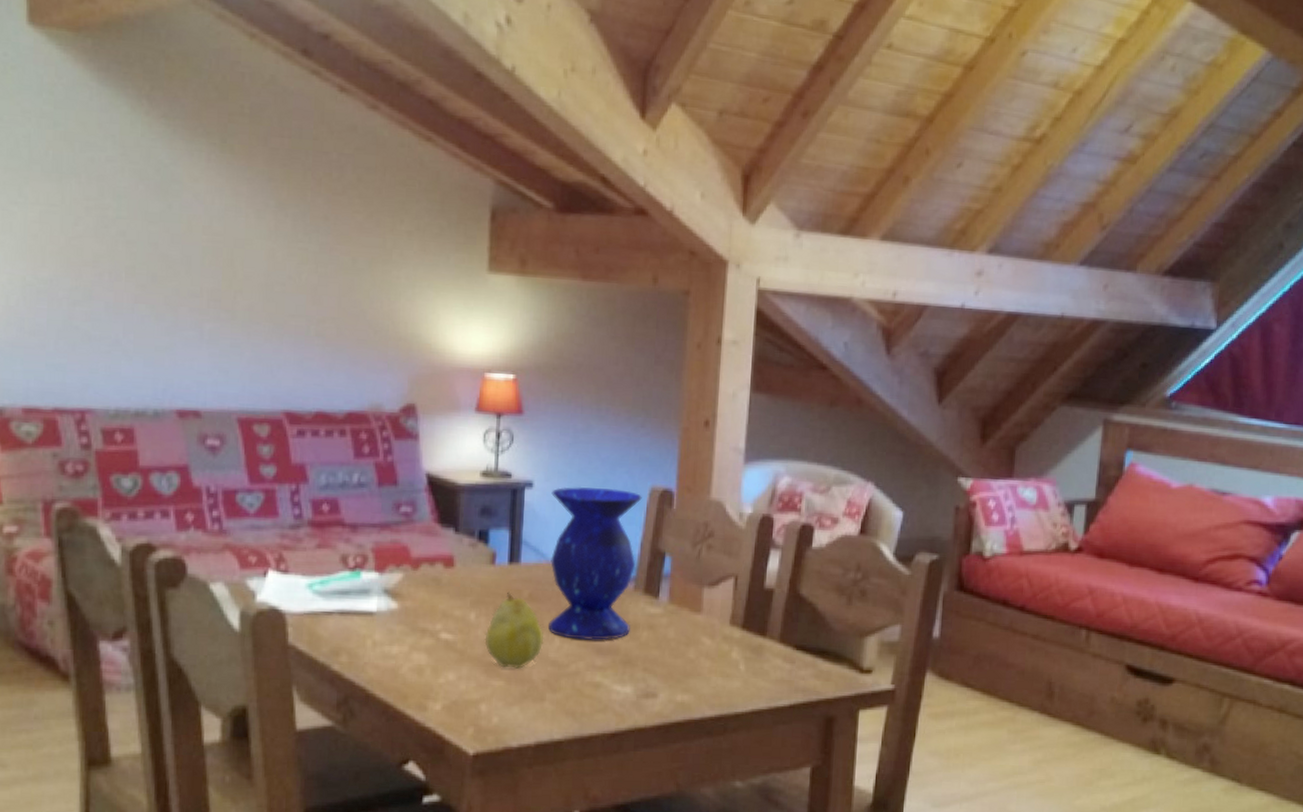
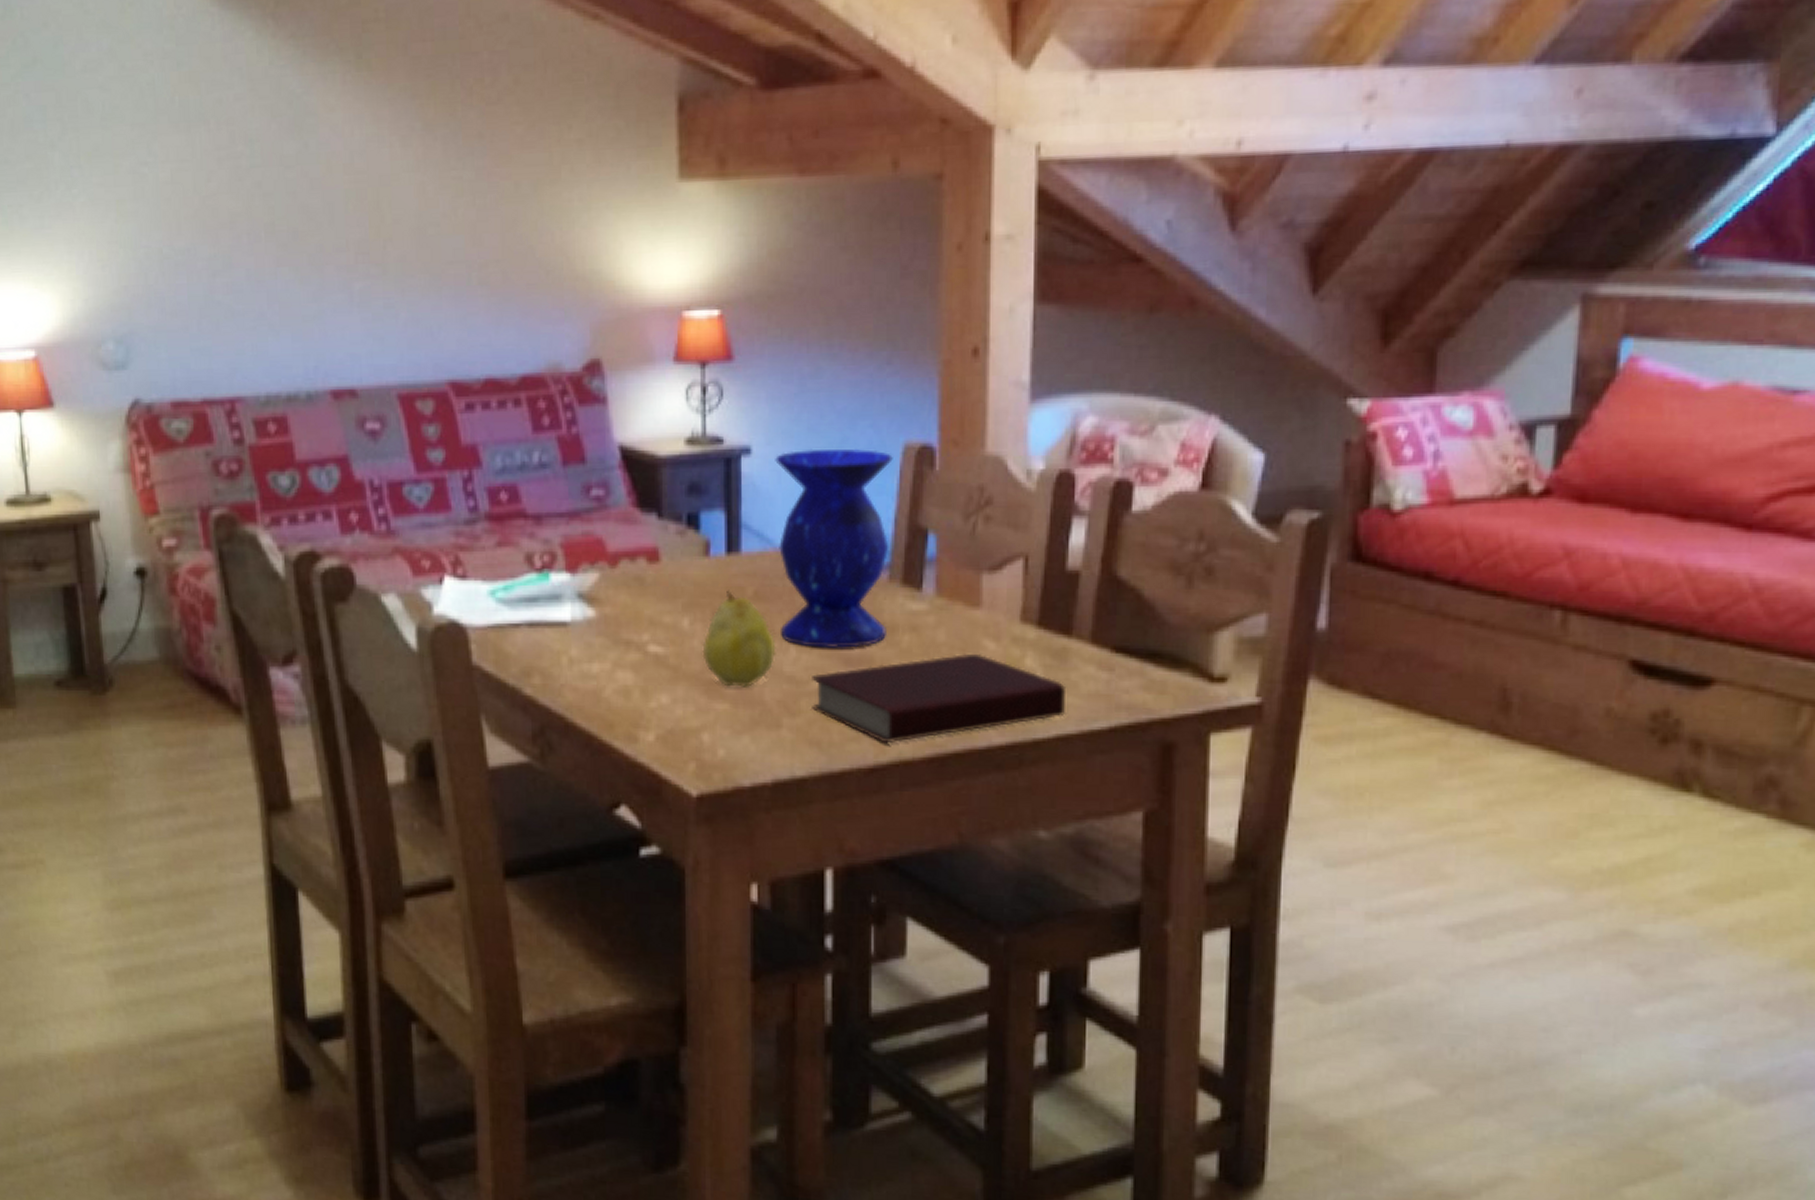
book: none [569,647,760,714] -> present [812,653,1065,742]

